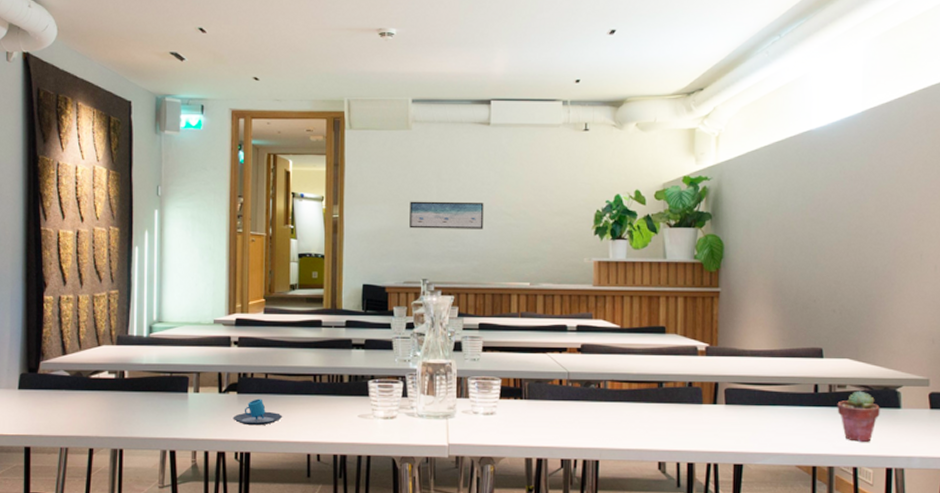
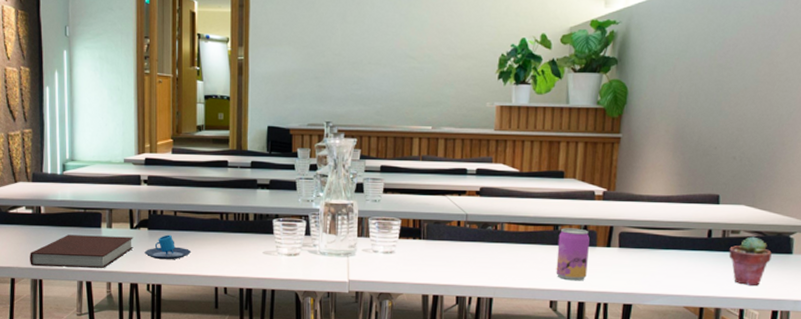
notebook: none [110,400,222,436] -> present [30,235,134,268]
wall art: present [409,201,484,229] -> none [314,43,388,73]
beer can: none [662,385,695,441] -> present [556,228,590,281]

